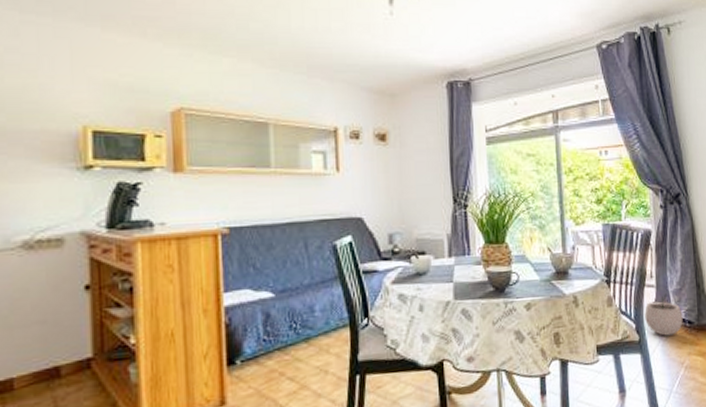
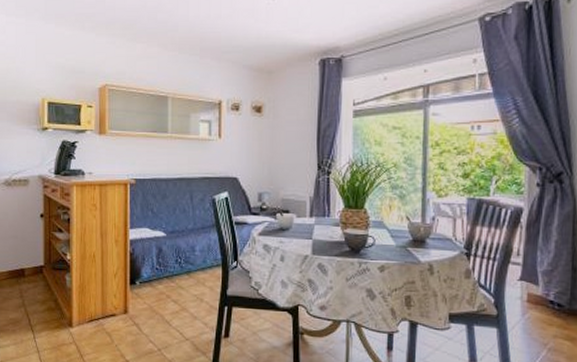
plant pot: present [645,293,683,336] -> none [506,273,552,315]

